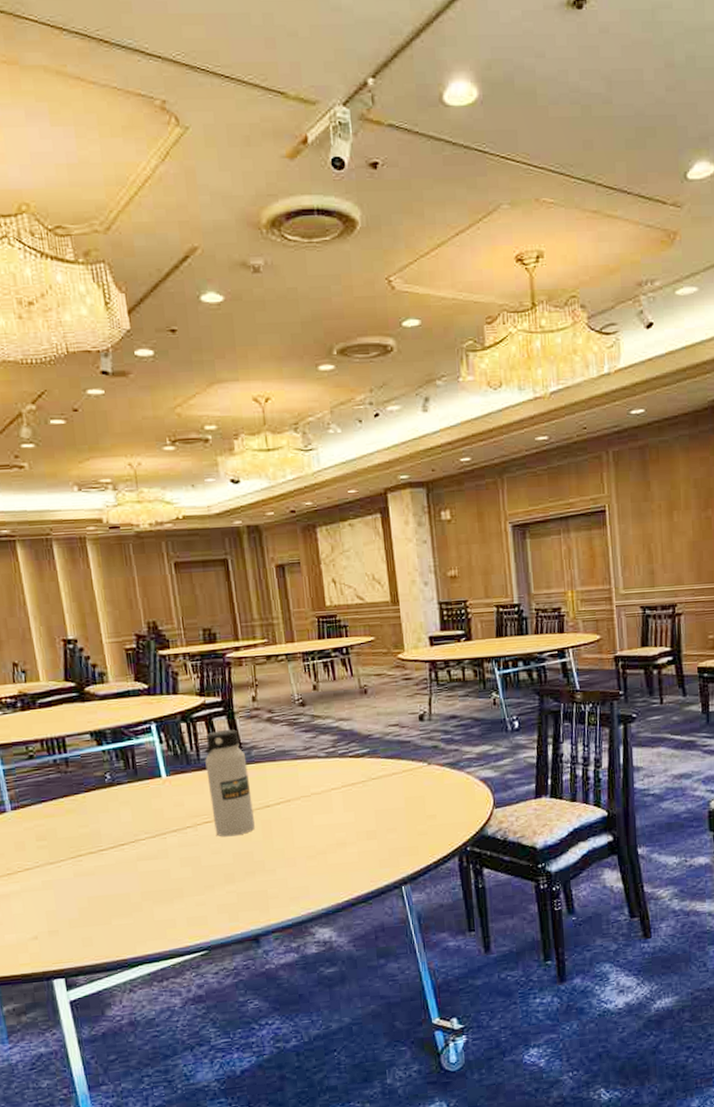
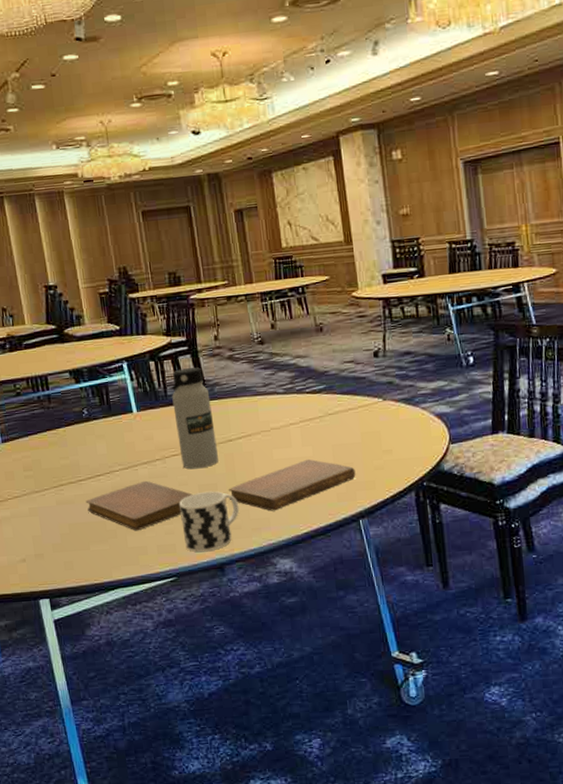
notebook: none [107,849,227,903] -> present [85,480,193,531]
cup: none [212,859,277,924] -> present [179,491,240,553]
notebook: none [264,824,399,879] -> present [228,459,356,511]

